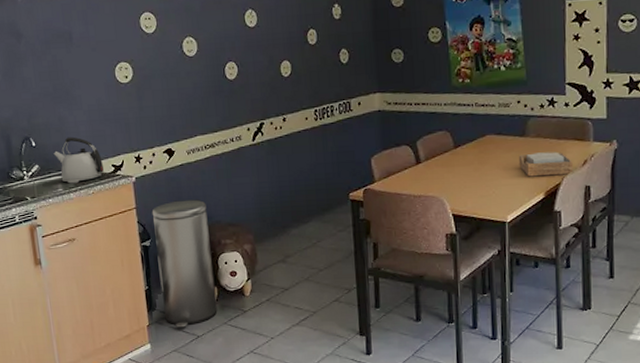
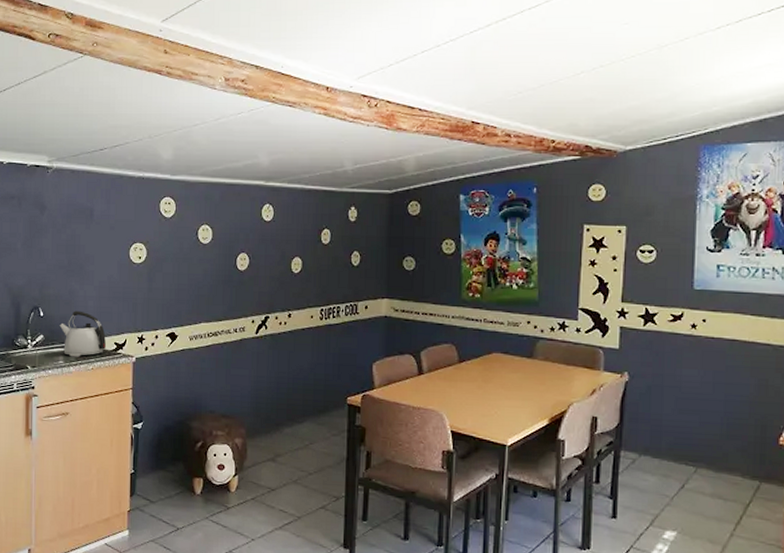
pedal bin: present [152,199,218,328] -> none [146,385,202,517]
napkin holder: present [518,151,573,177] -> none [524,376,580,403]

